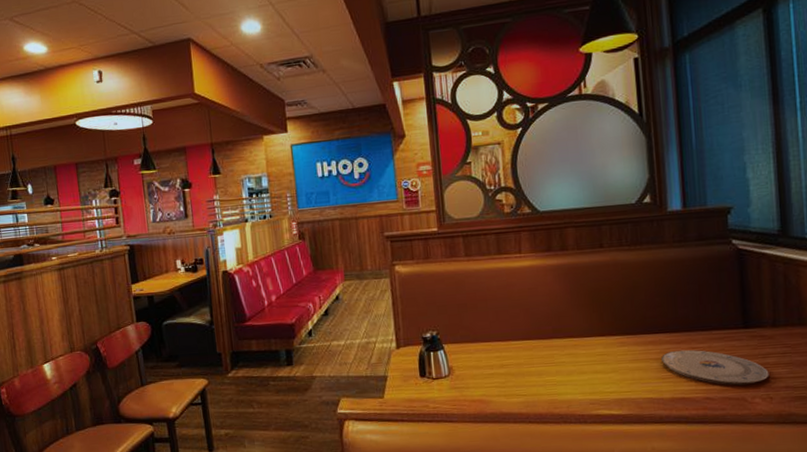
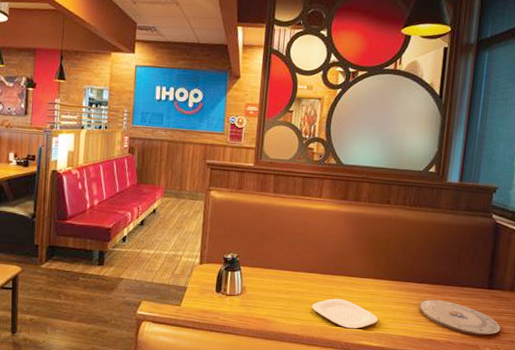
plate: none [533,364,615,398] -> present [312,298,378,329]

